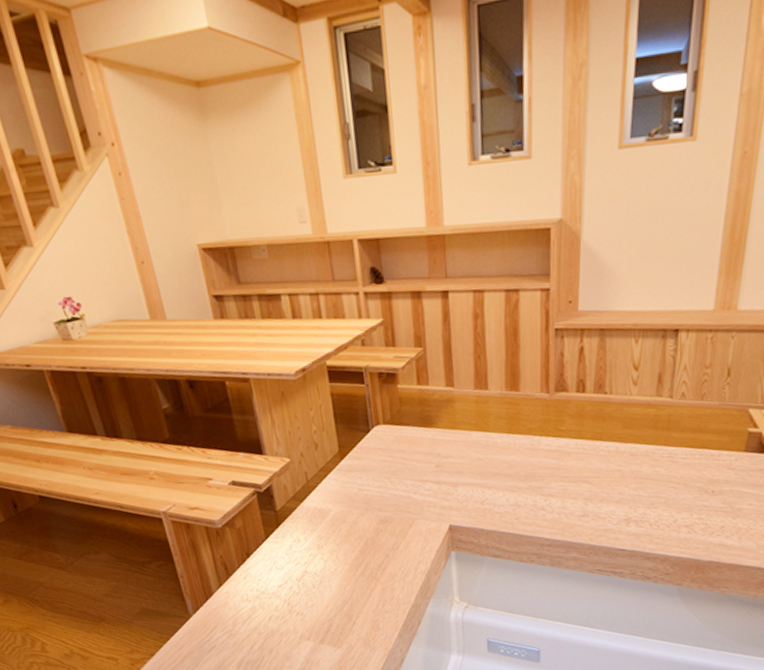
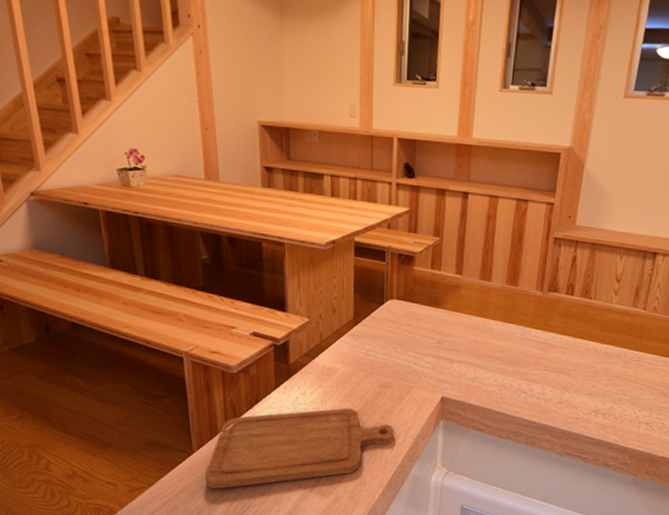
chopping board: none [206,549,403,652] -> present [205,408,394,489]

